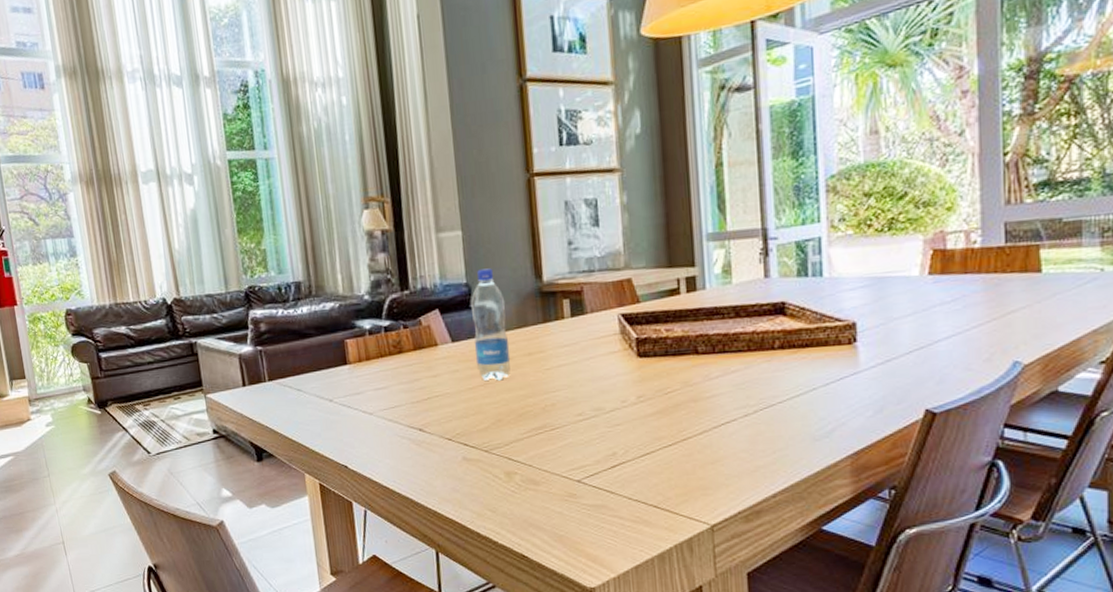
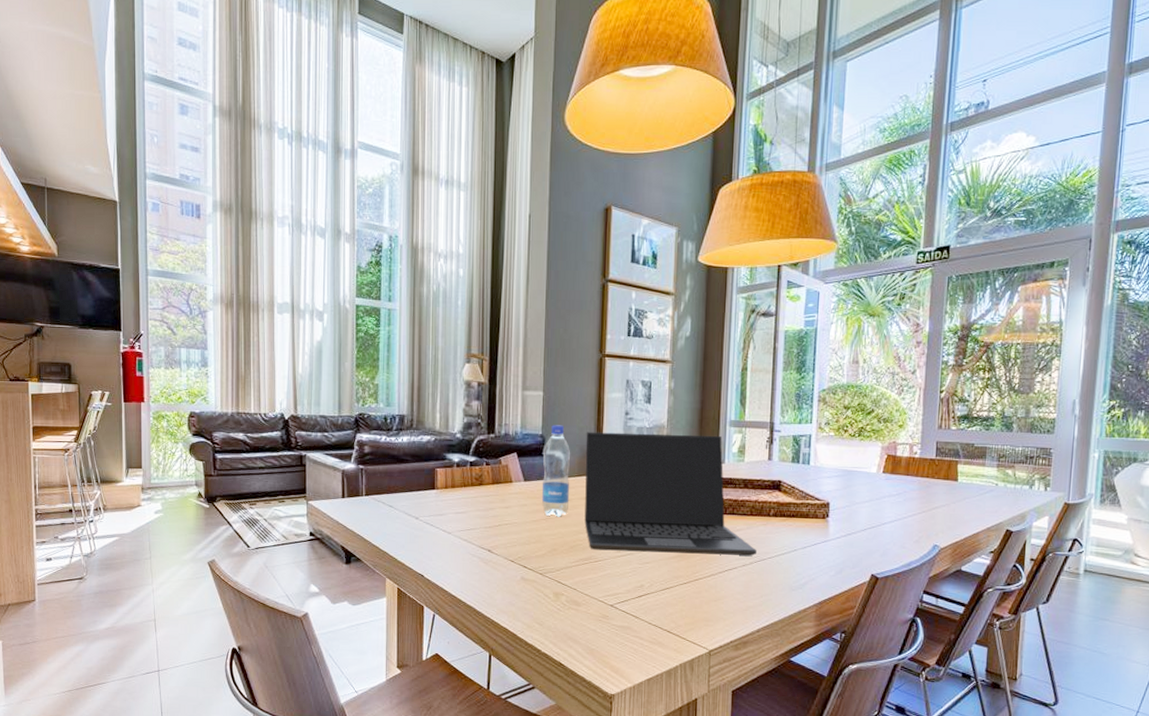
laptop: none [521,256,761,416] -> present [584,432,756,556]

